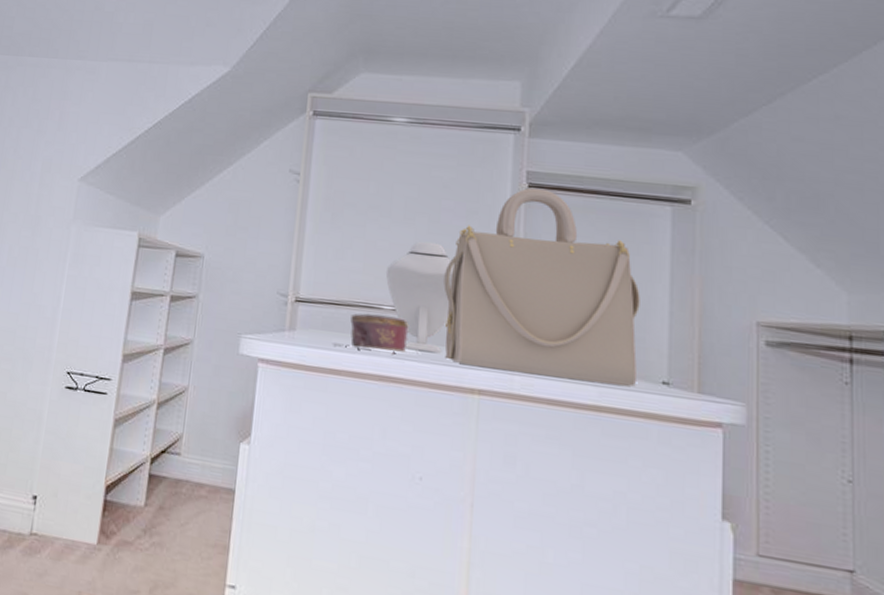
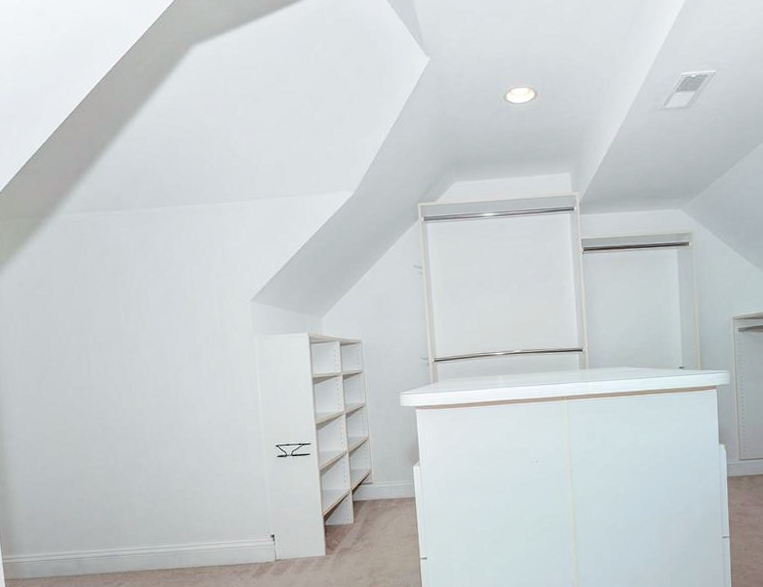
jewelry box: present [333,313,420,354] -> none [466,358,525,387]
jewelry display stand: present [385,241,455,353] -> none [494,301,542,379]
handbag: present [443,187,640,387] -> none [534,250,664,382]

